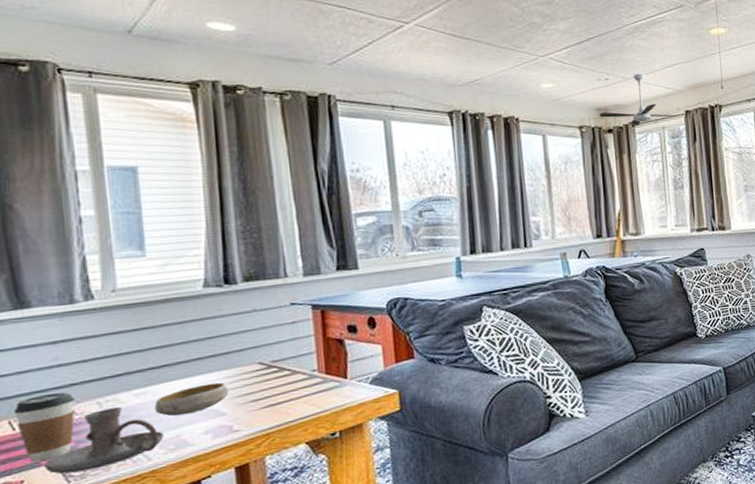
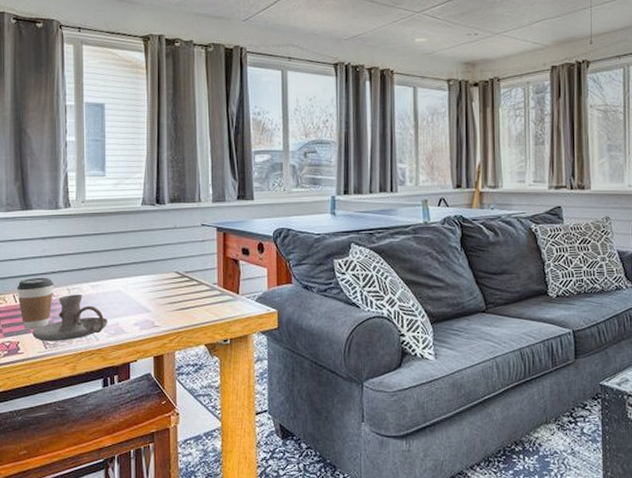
bowl: present [155,382,229,417] -> none [104,284,154,308]
ceiling fan: present [599,73,676,126] -> none [467,28,541,80]

